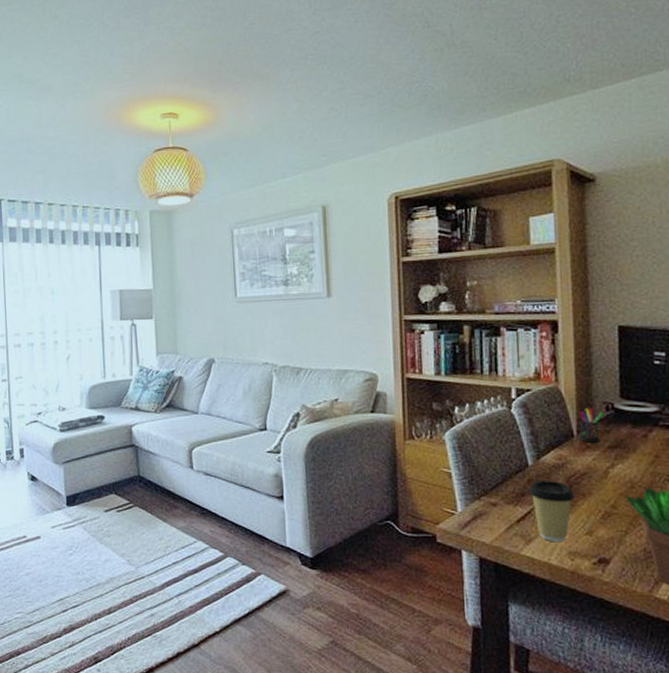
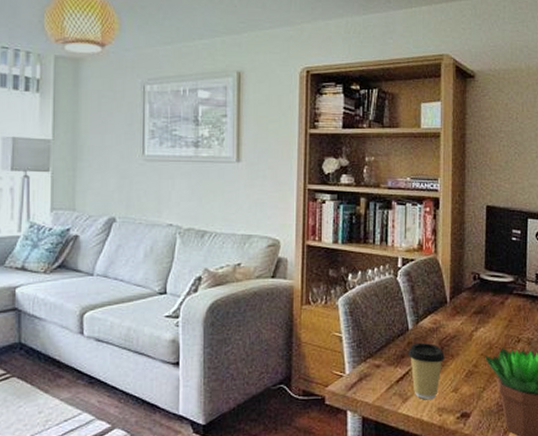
pen holder: present [579,408,604,443] -> none [451,277,472,309]

